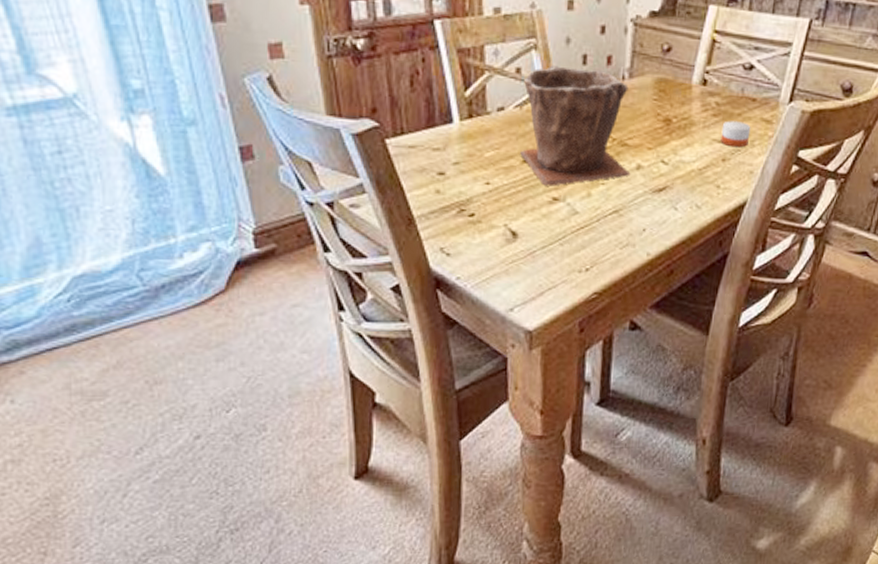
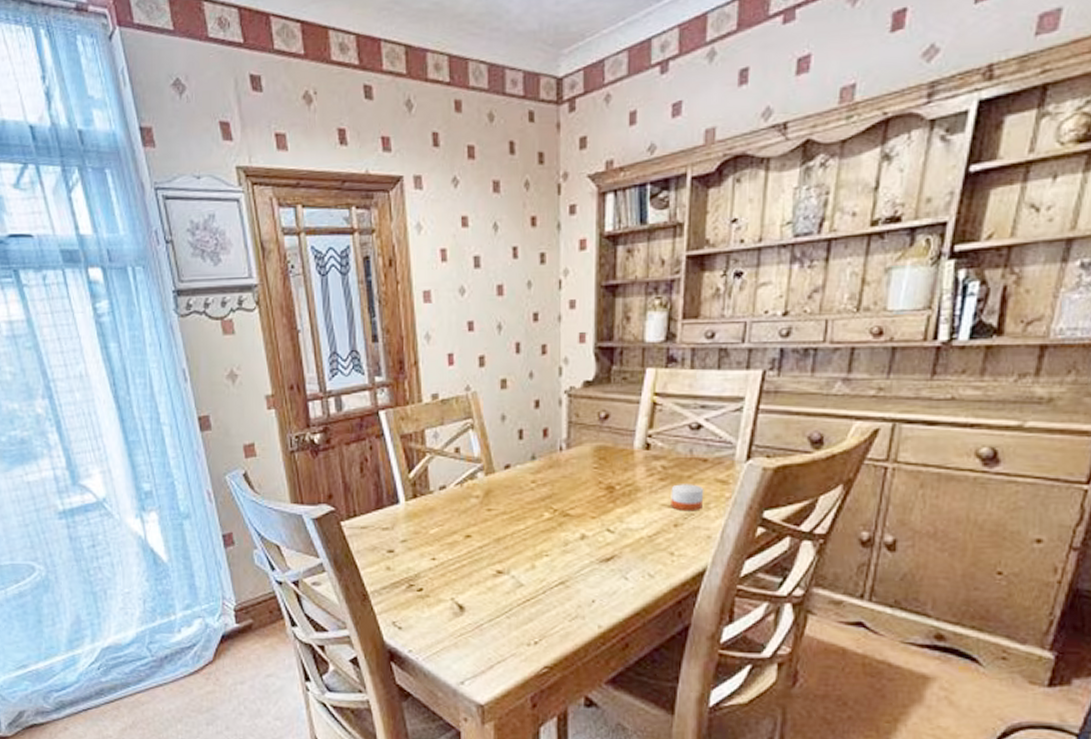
plant pot: present [520,65,631,186] -> none [463,442,575,560]

